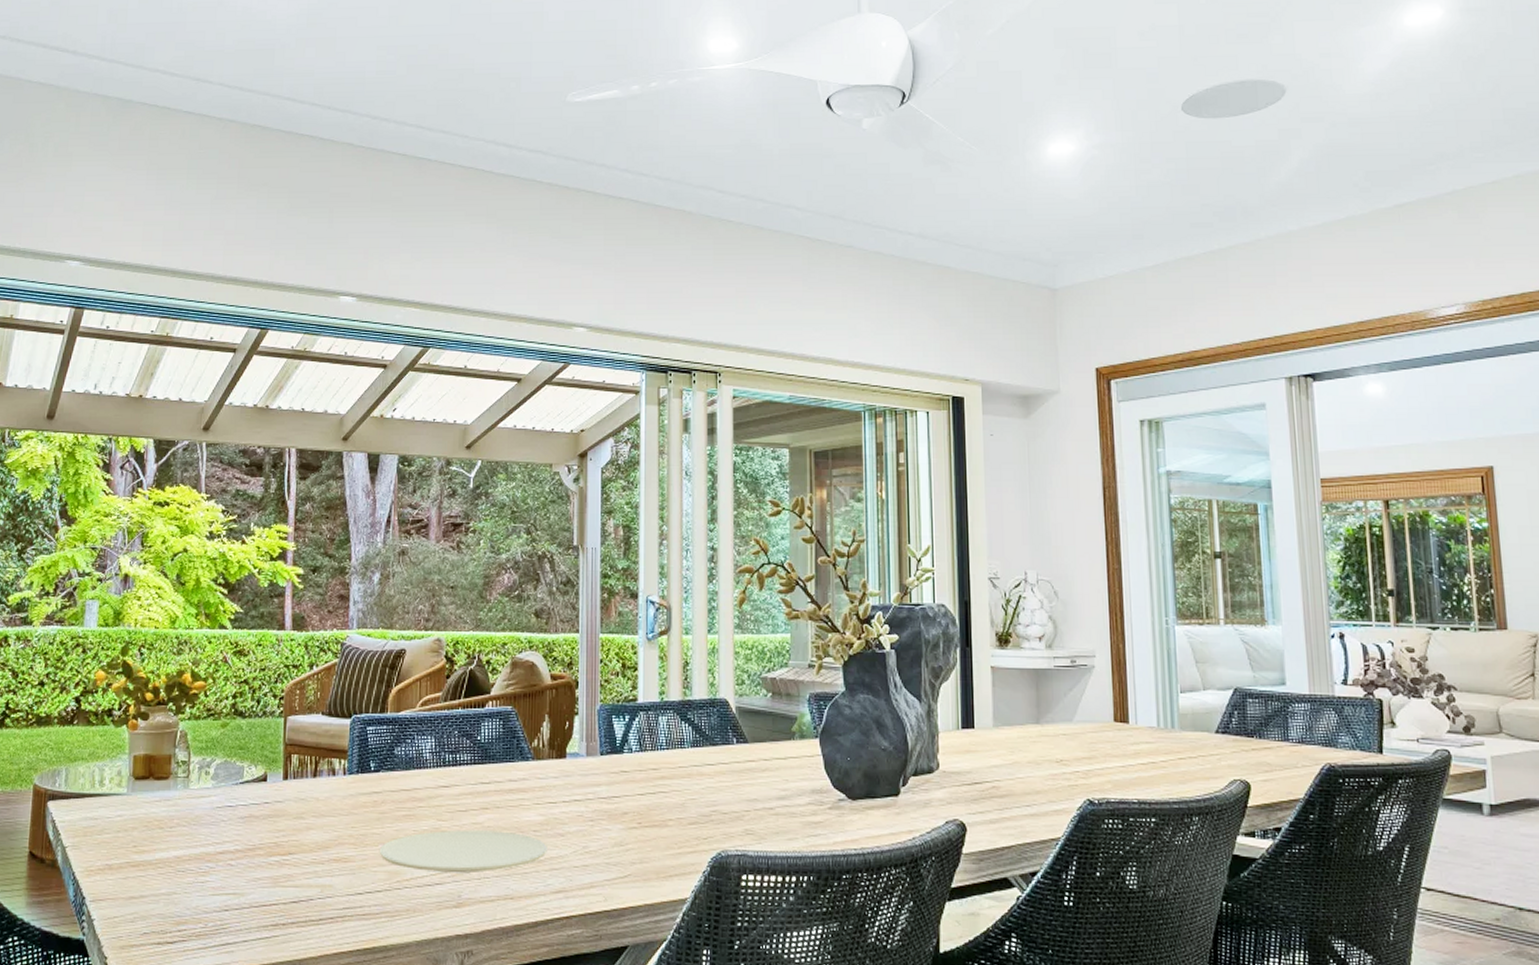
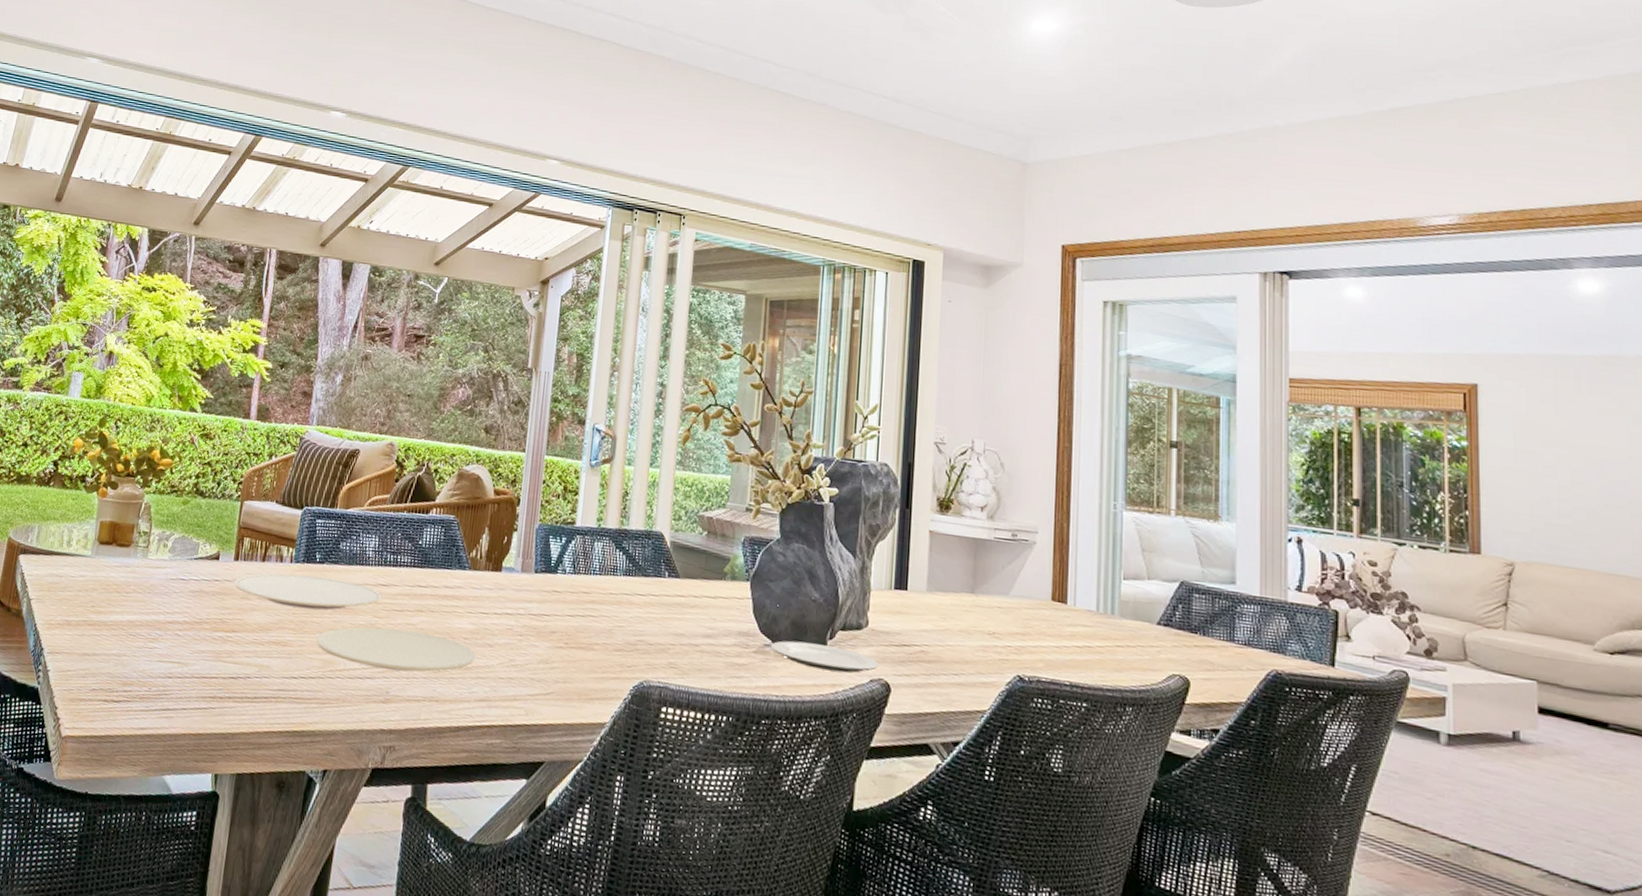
plate: none [285,785,444,821] -> present [234,573,382,610]
plate: none [846,792,954,818] -> present [771,640,880,673]

